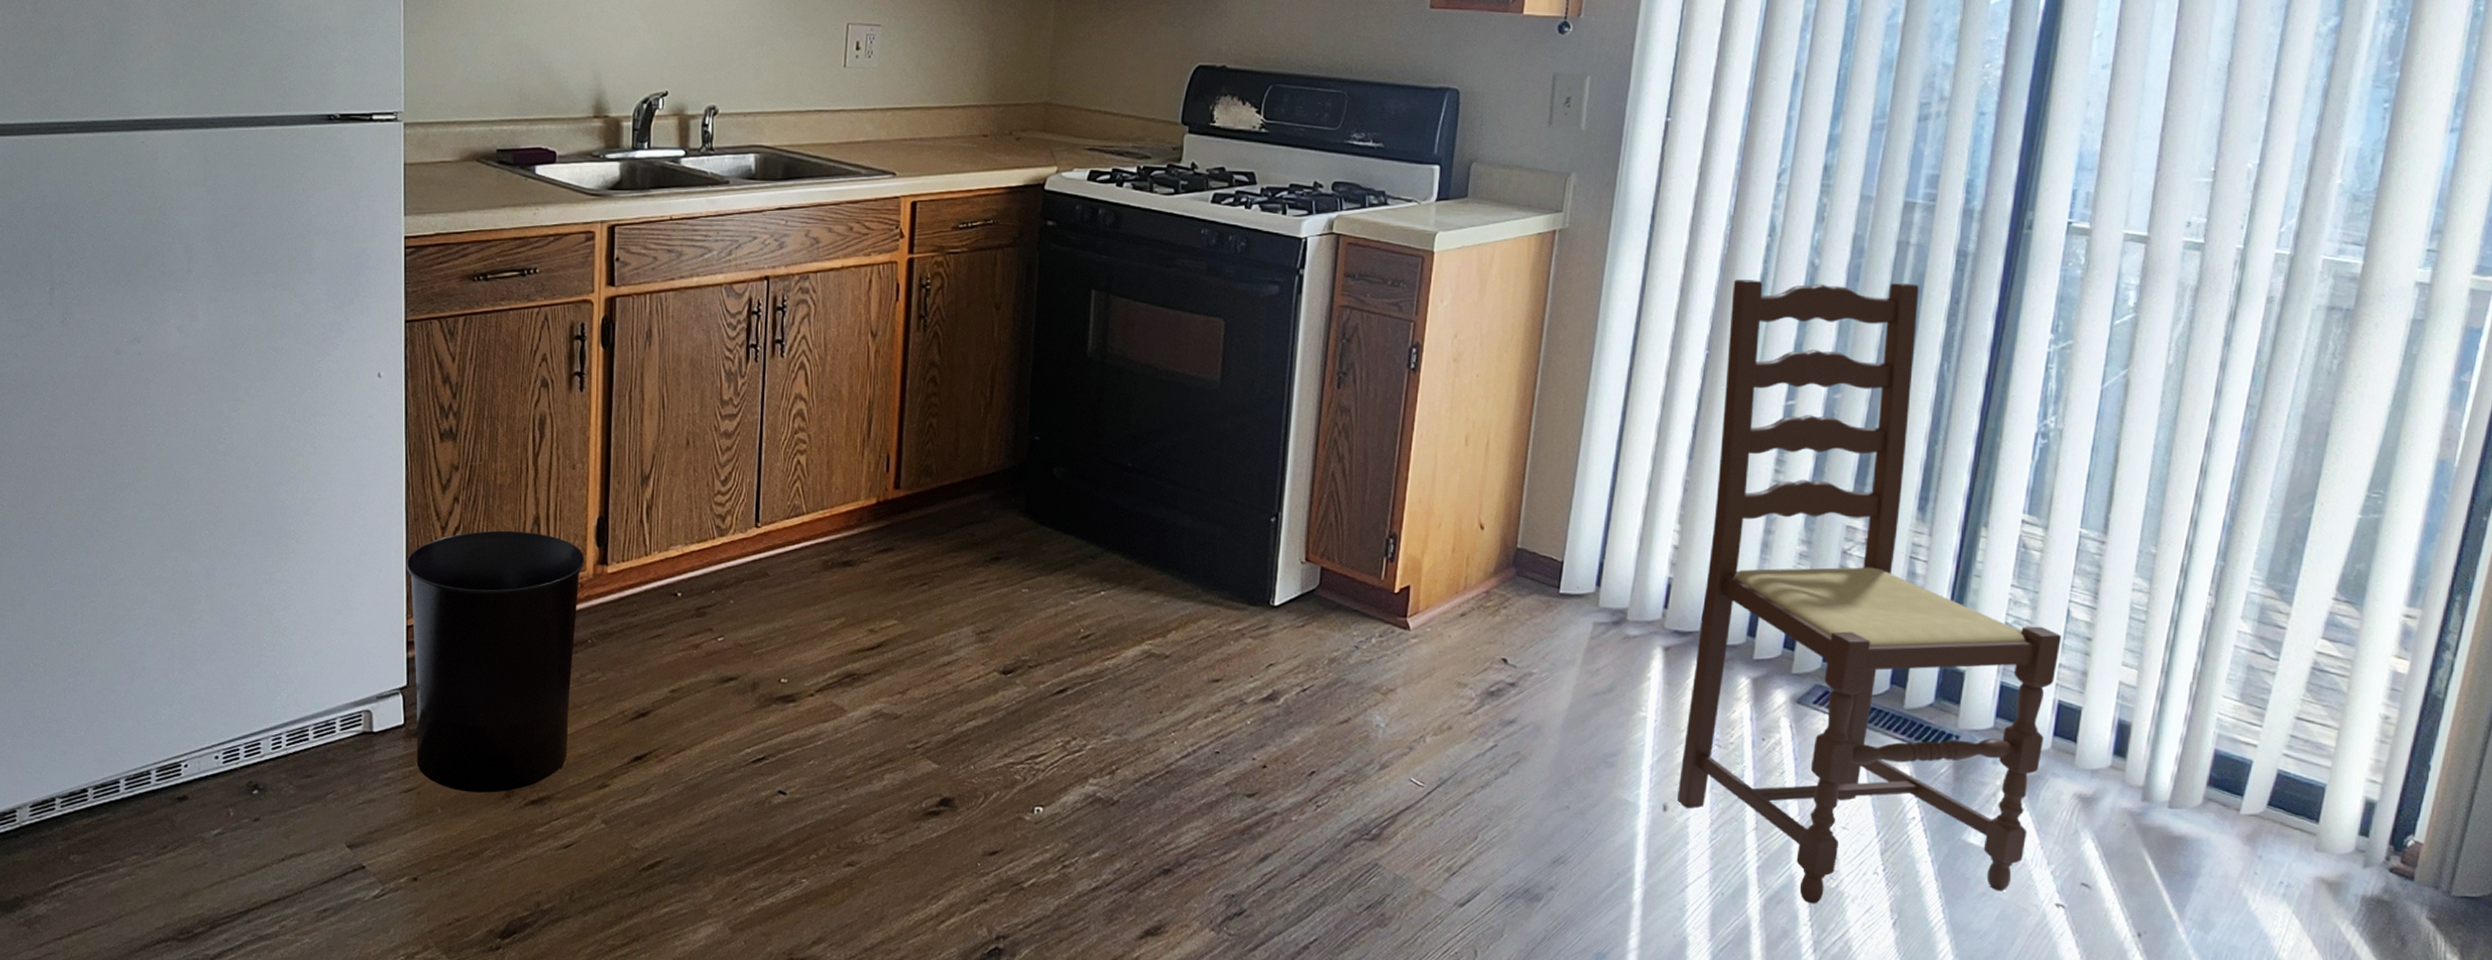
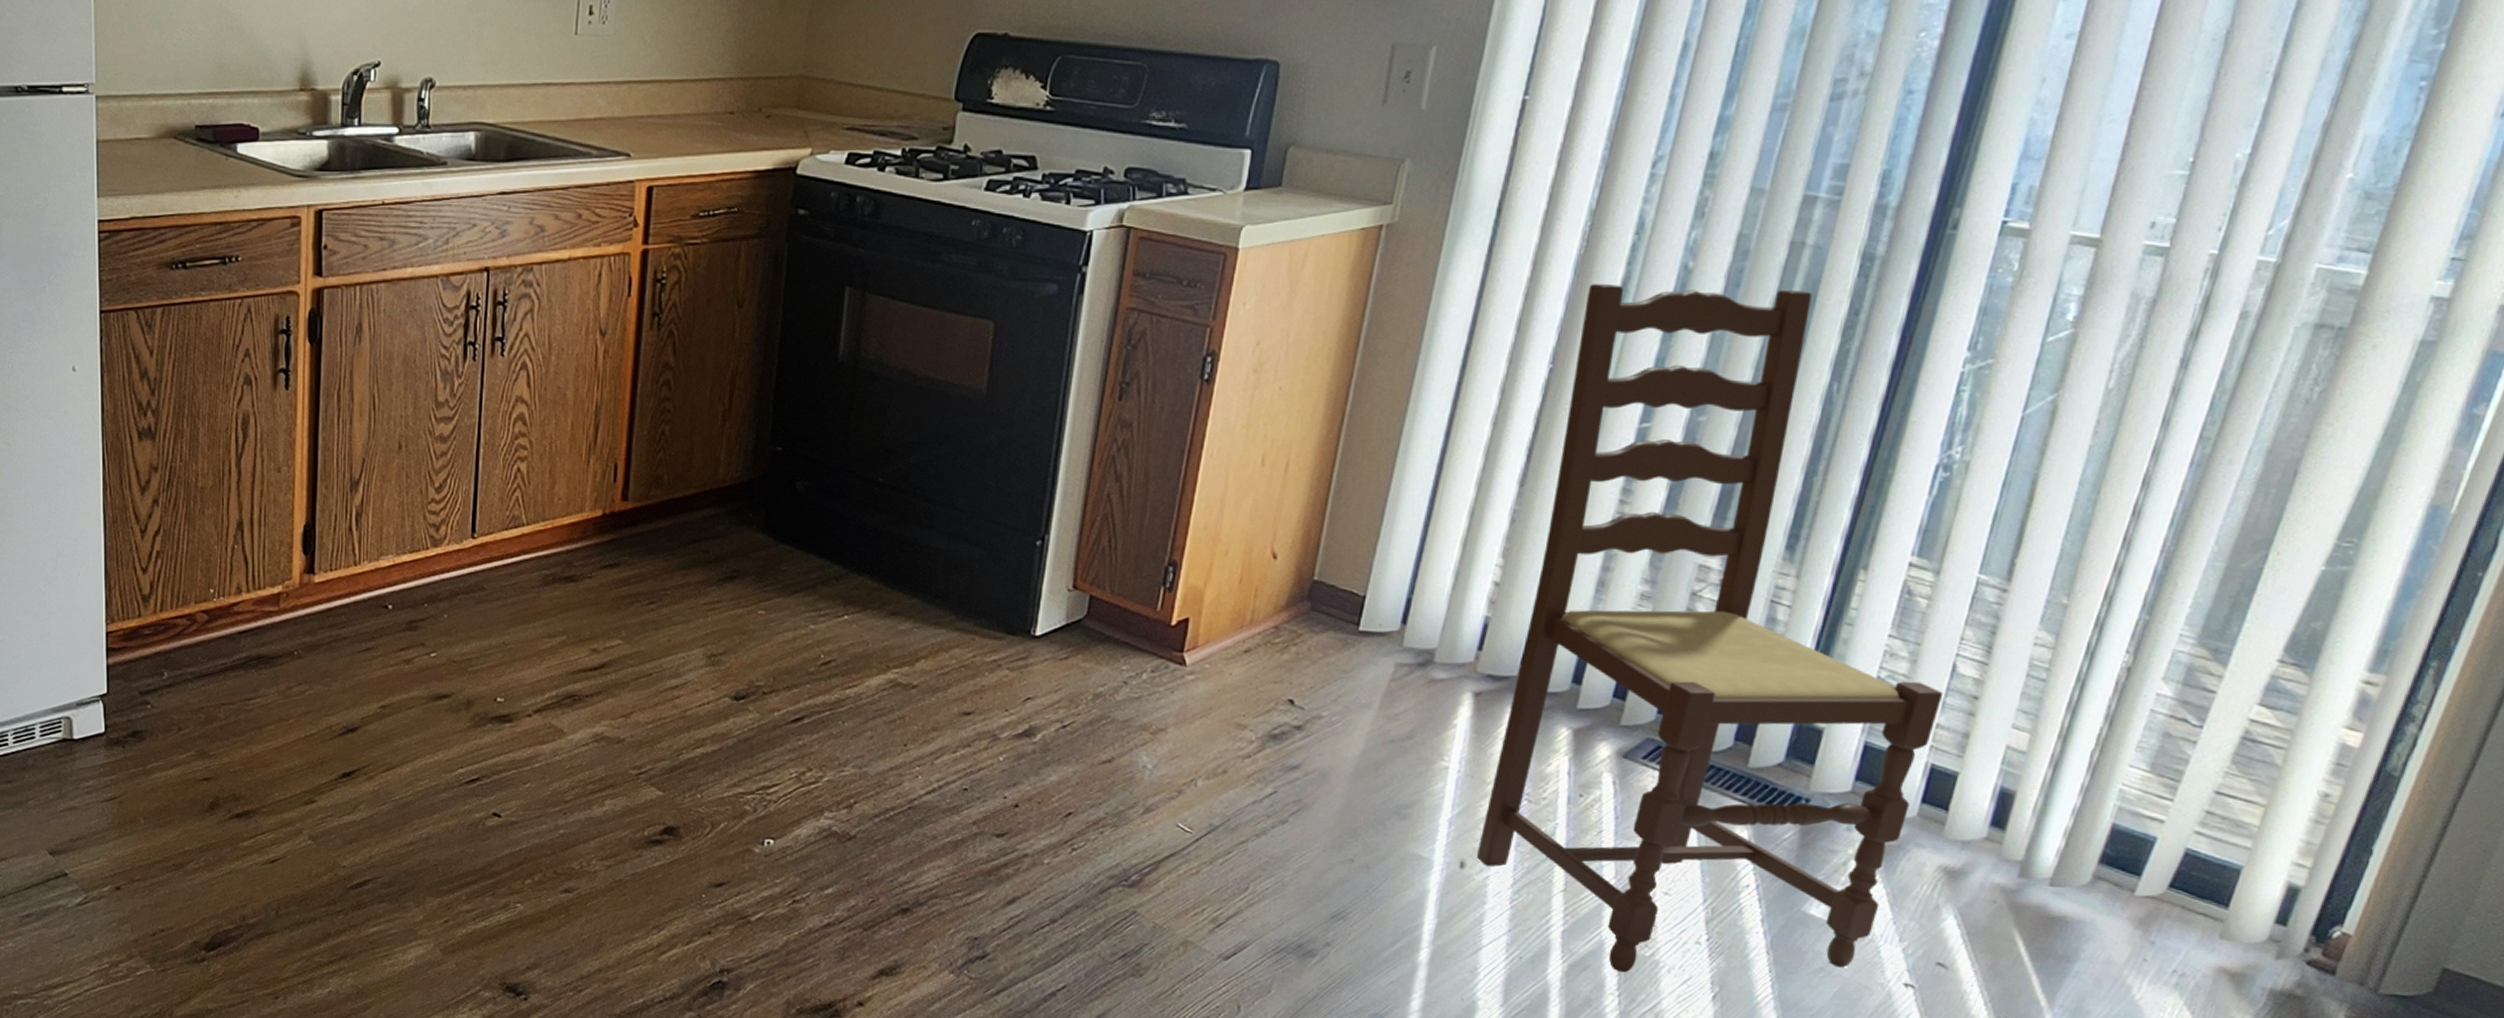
waste bin: present [406,530,585,793] -> none [104,535,291,805]

